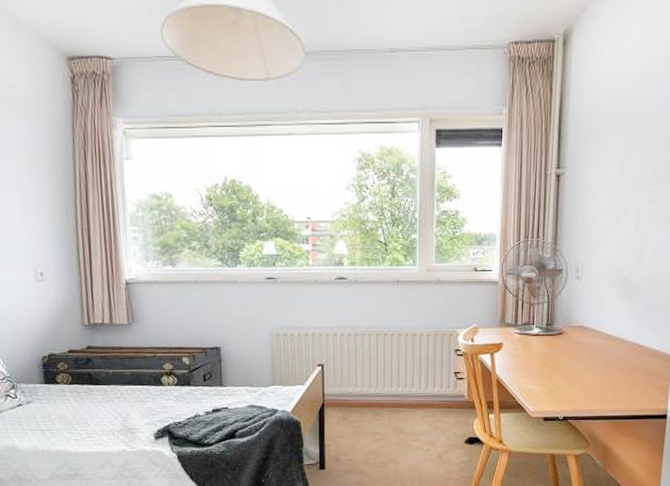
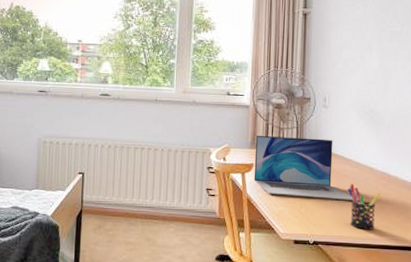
laptop: none [503,312,603,374] -> present [254,136,353,200]
pen holder: none [598,357,632,402] -> present [347,184,381,230]

